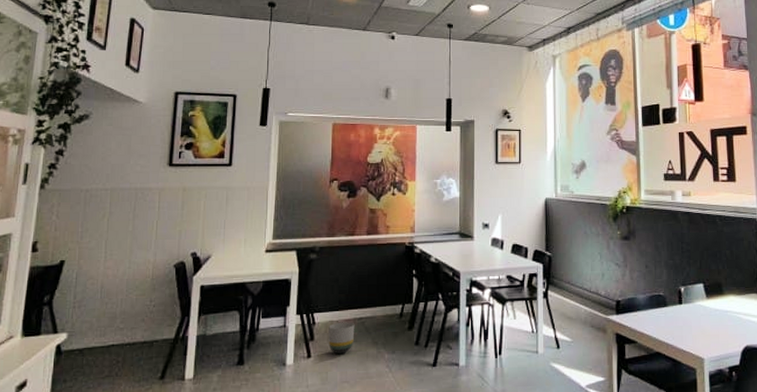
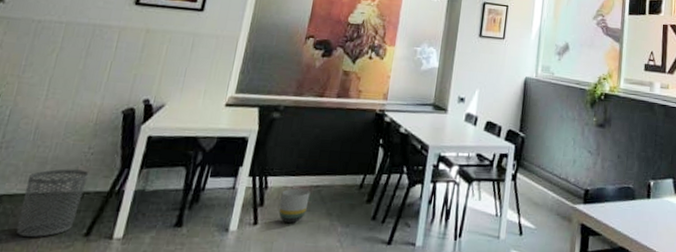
waste bin: none [100,321,154,383] -> present [16,169,89,237]

